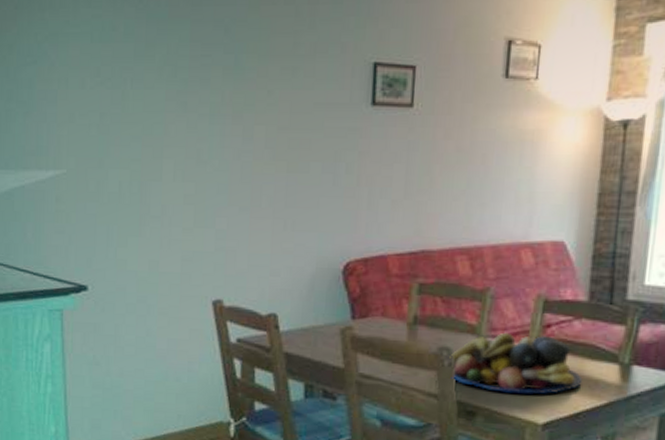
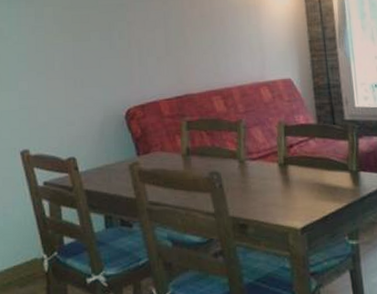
fruit bowl: present [449,332,583,394] -> none [219,153,325,205]

